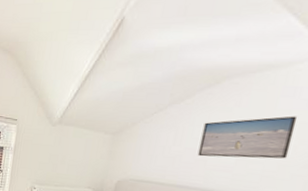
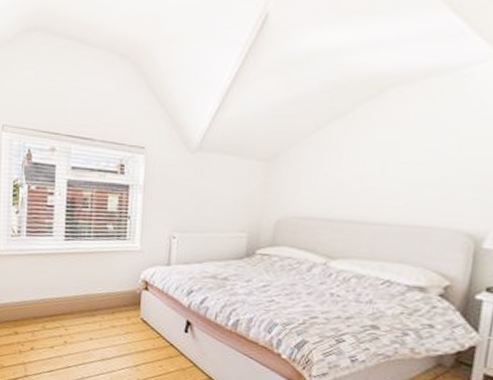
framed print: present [197,116,298,159] -> none [366,129,469,183]

